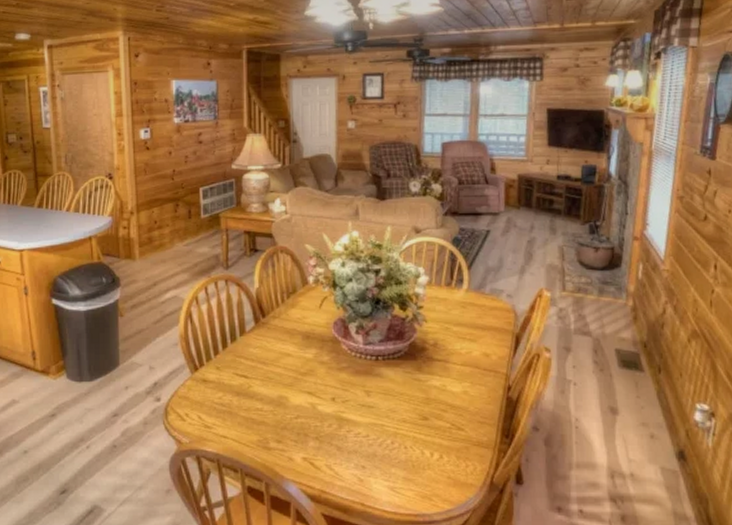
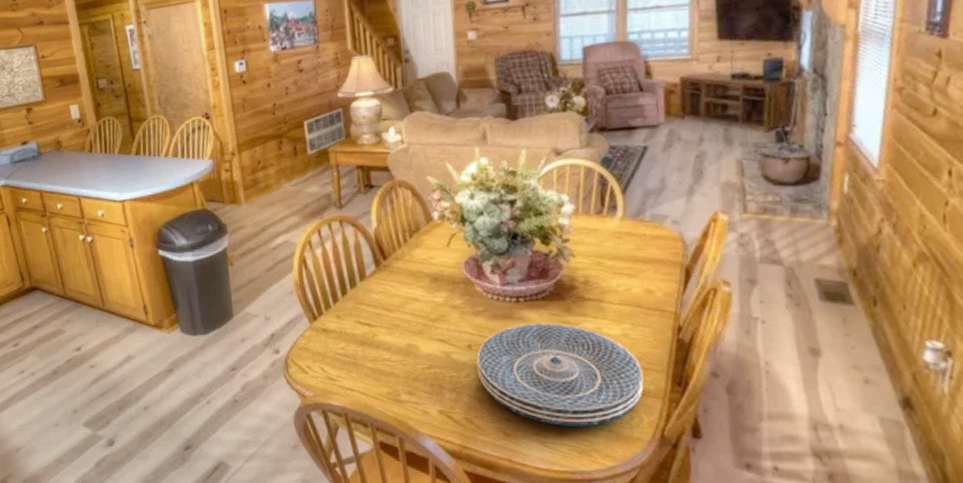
placemat: none [338,379,479,473] -> present [476,322,644,426]

